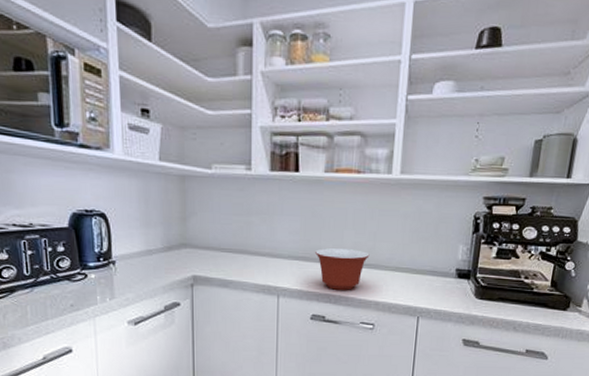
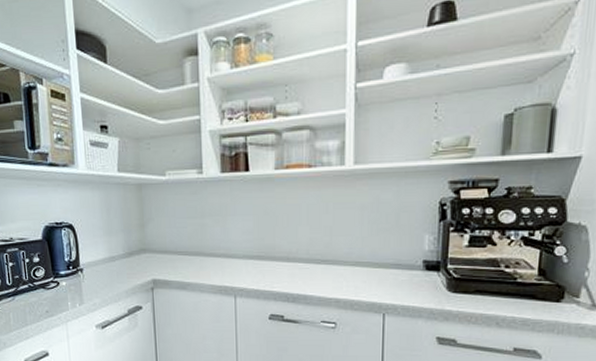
mixing bowl: present [315,248,370,290] -> none [270,245,327,288]

